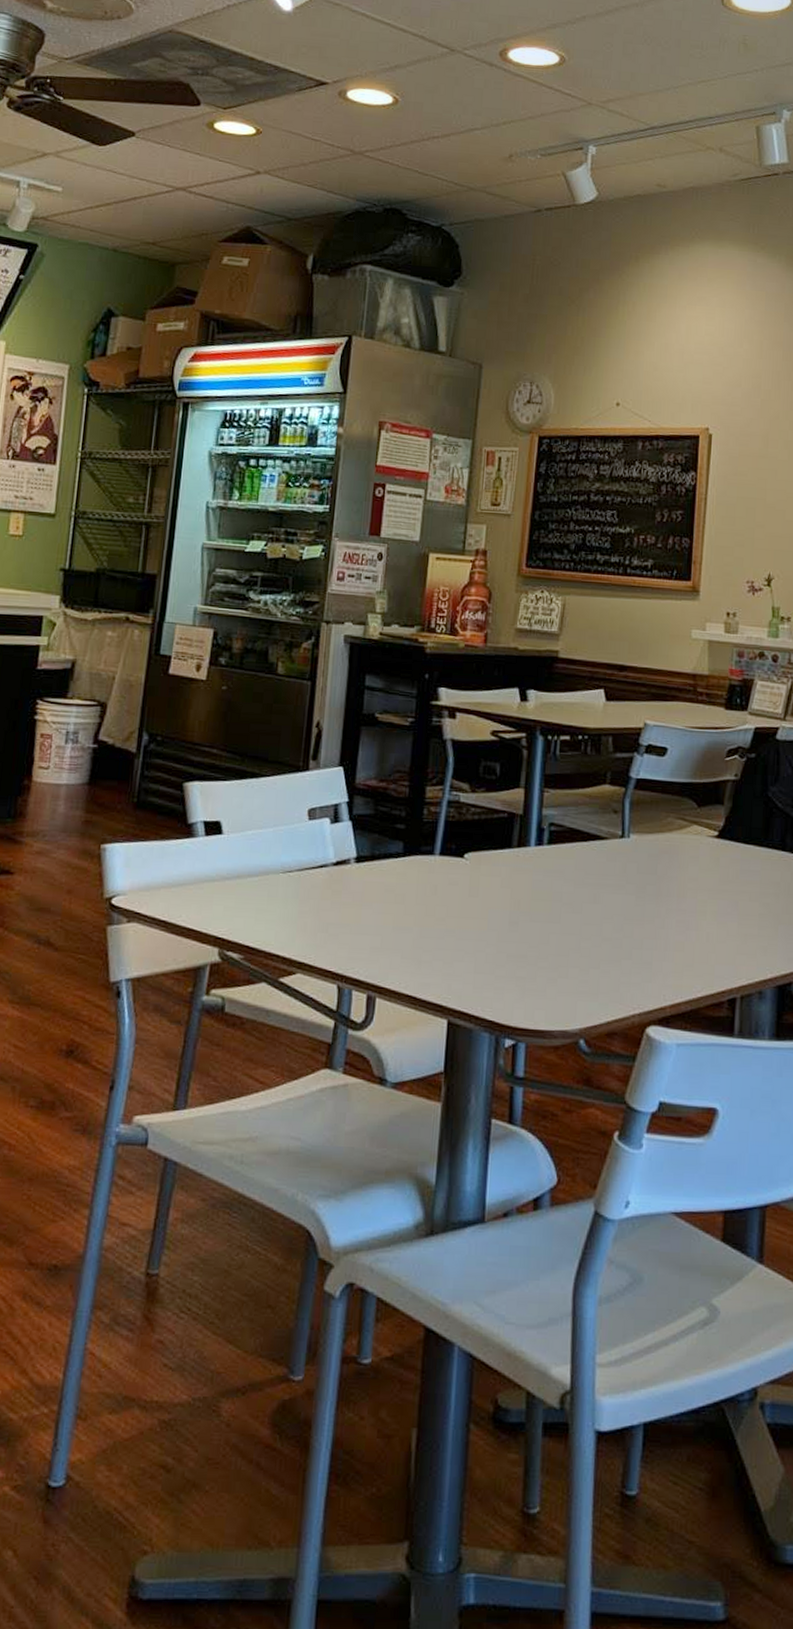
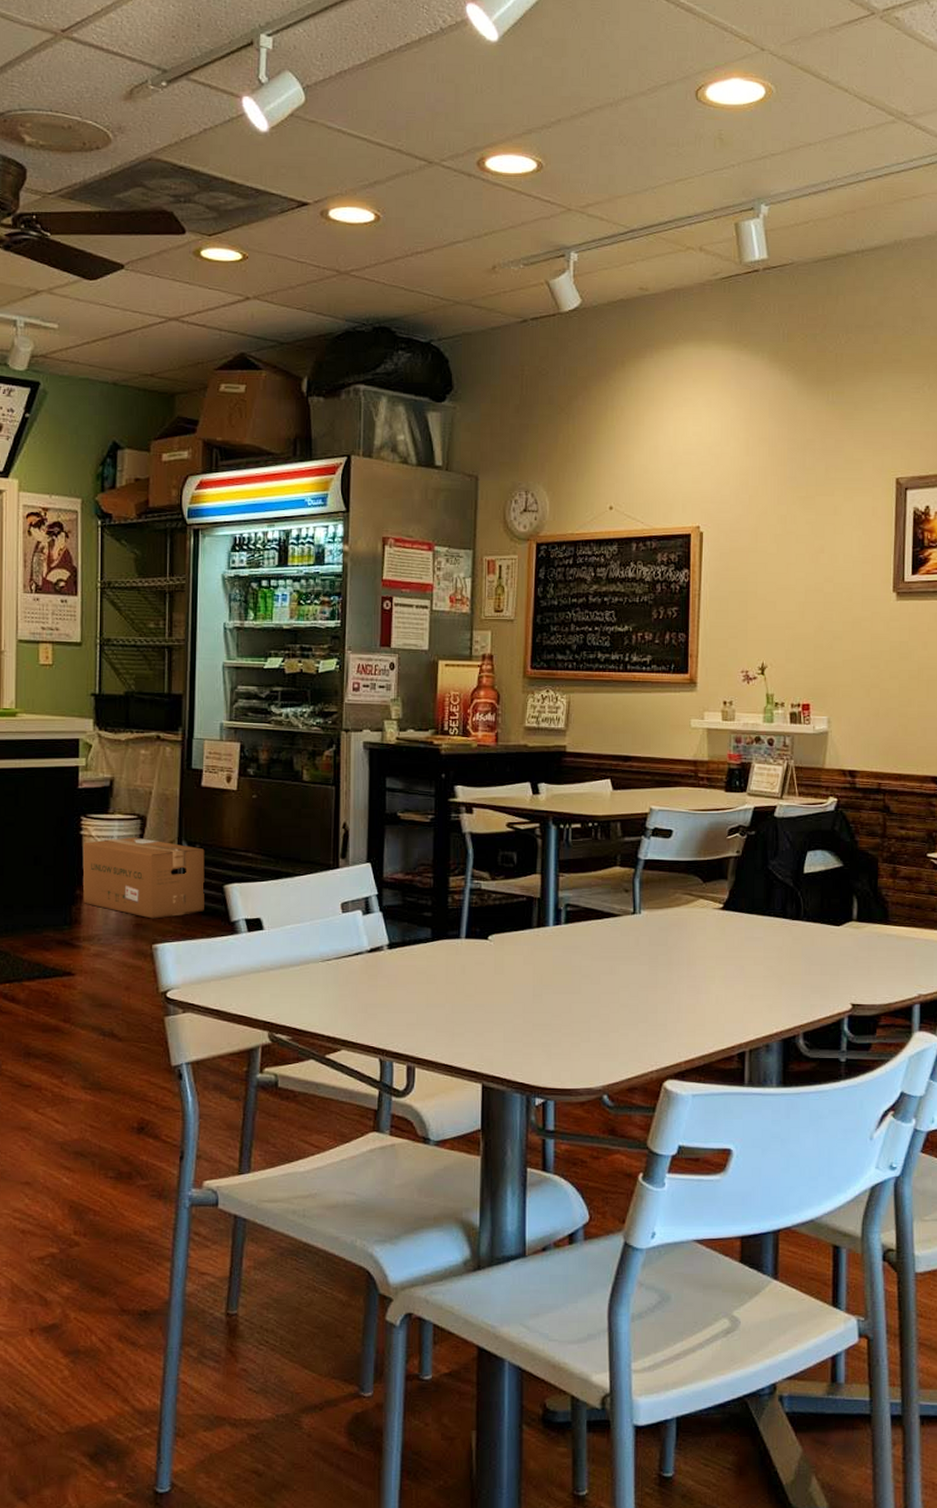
box: none [30,725,167,816] -> present [83,837,205,919]

